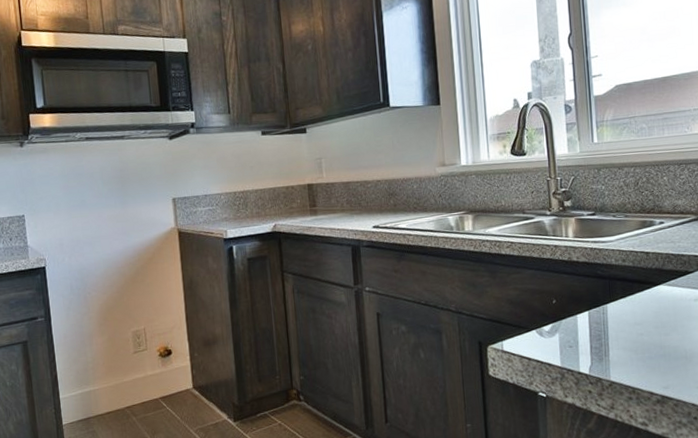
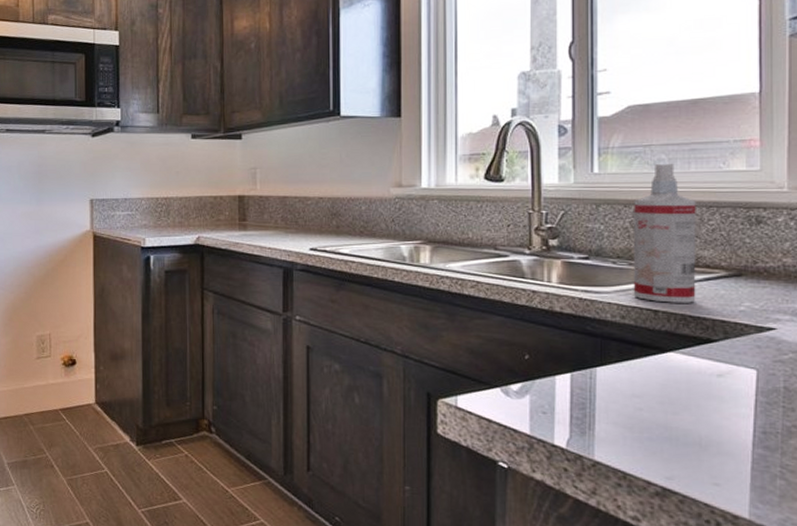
spray bottle: none [625,130,676,245] -> present [633,163,696,303]

